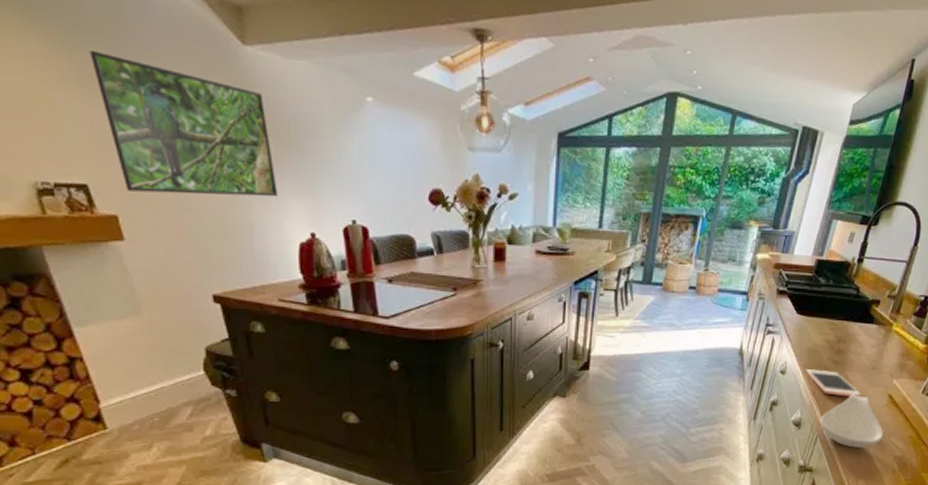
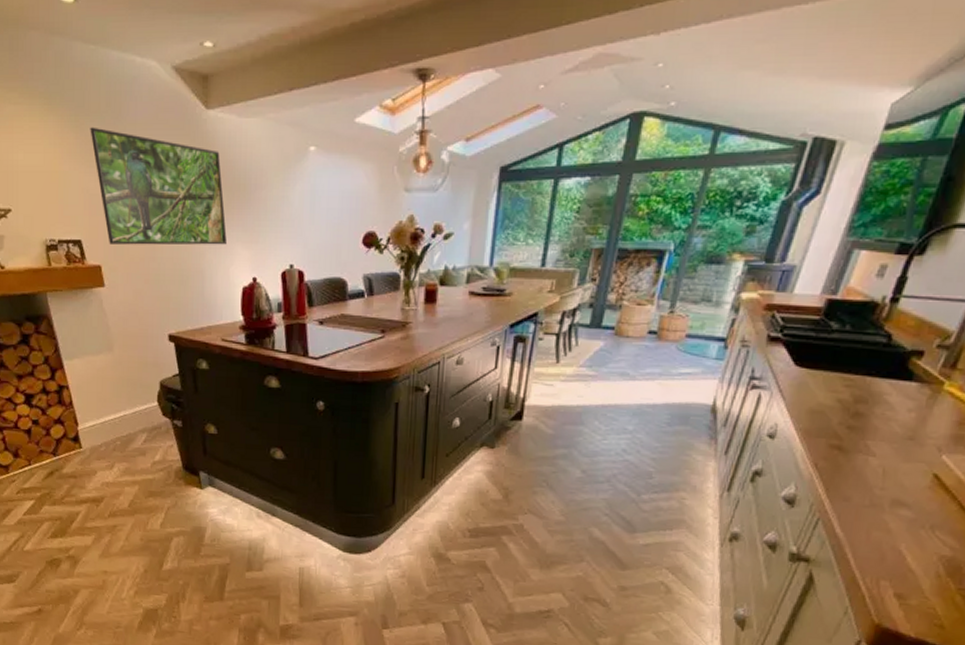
cell phone: present [805,369,861,398] -> none [804,434,888,475]
spoon rest: present [820,394,884,448] -> none [823,470,924,540]

